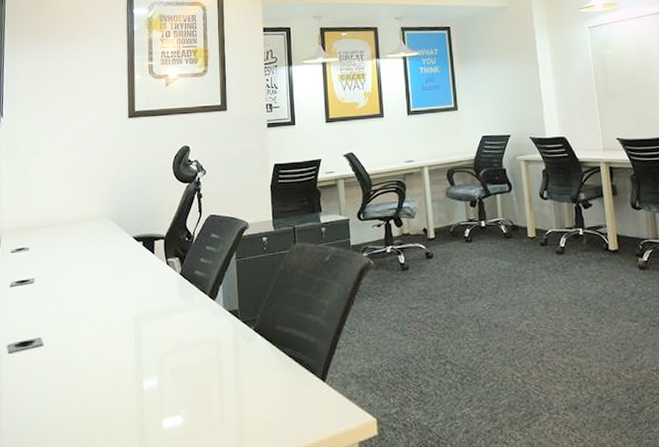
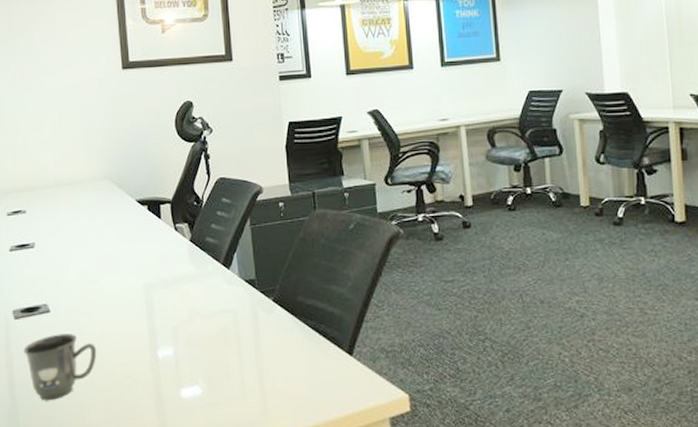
mug: none [14,367,85,434] -> present [23,334,97,400]

